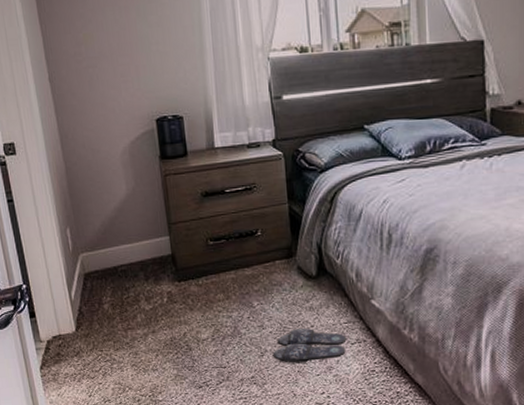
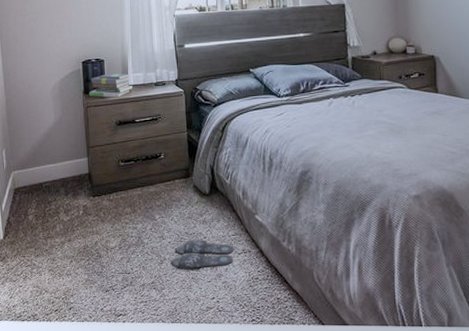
books: none [167,132,220,164] -> present [89,73,132,98]

